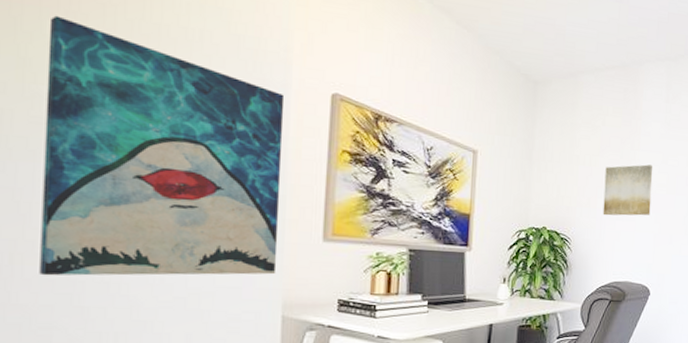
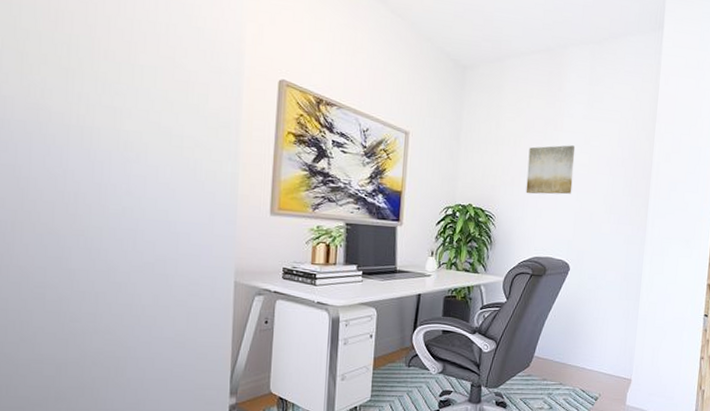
wall art: present [39,15,285,276] -> none [35,14,238,245]

